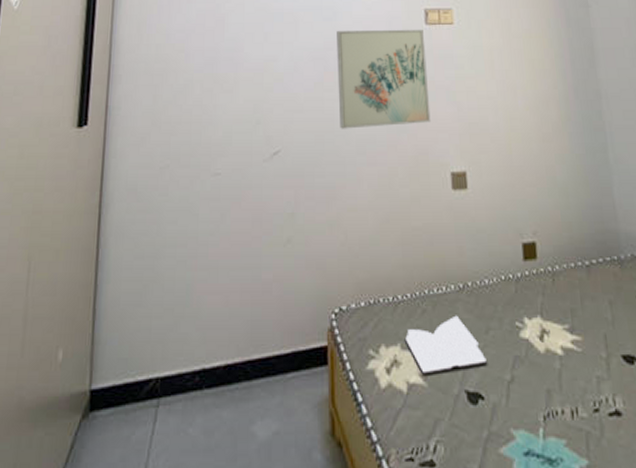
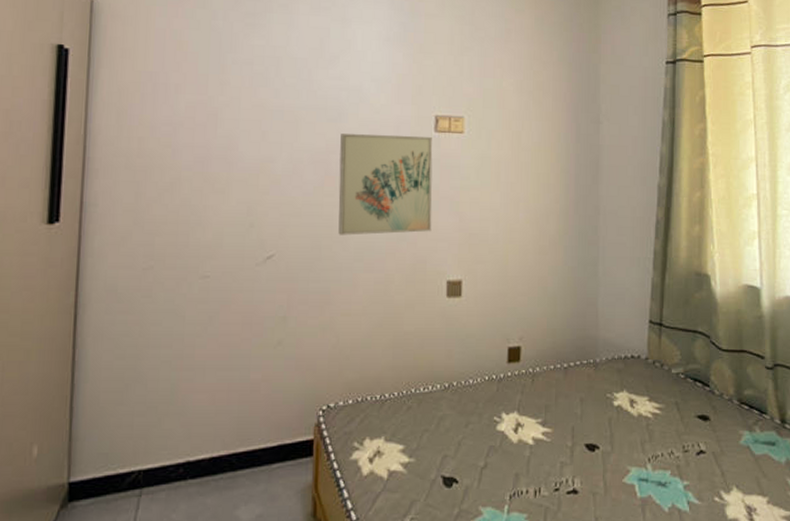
book: present [404,315,488,375] -> none [388,411,465,464]

